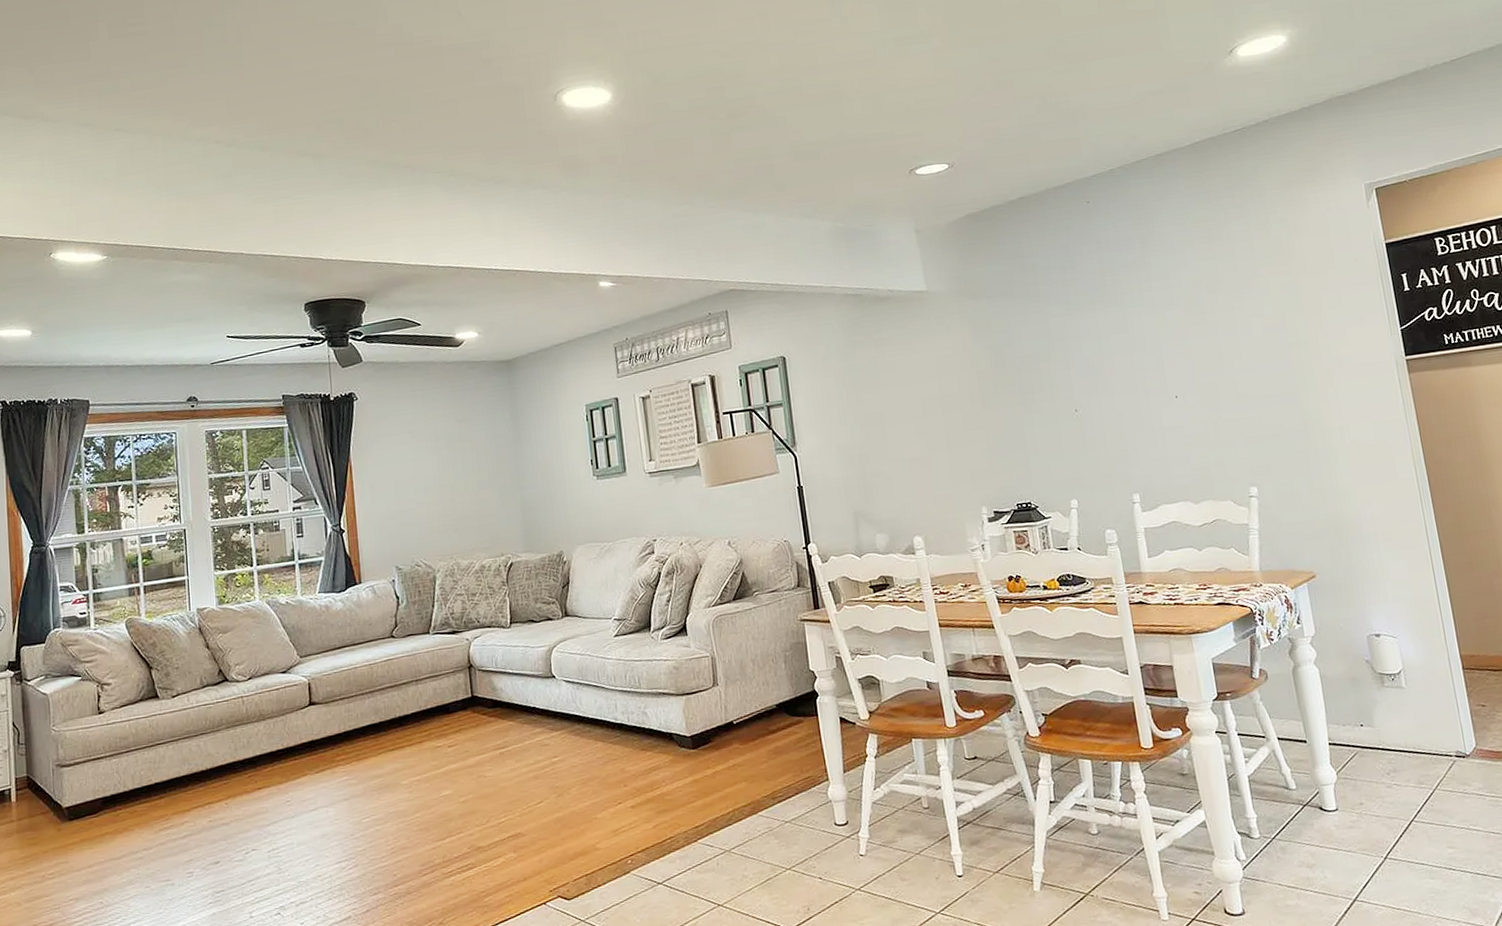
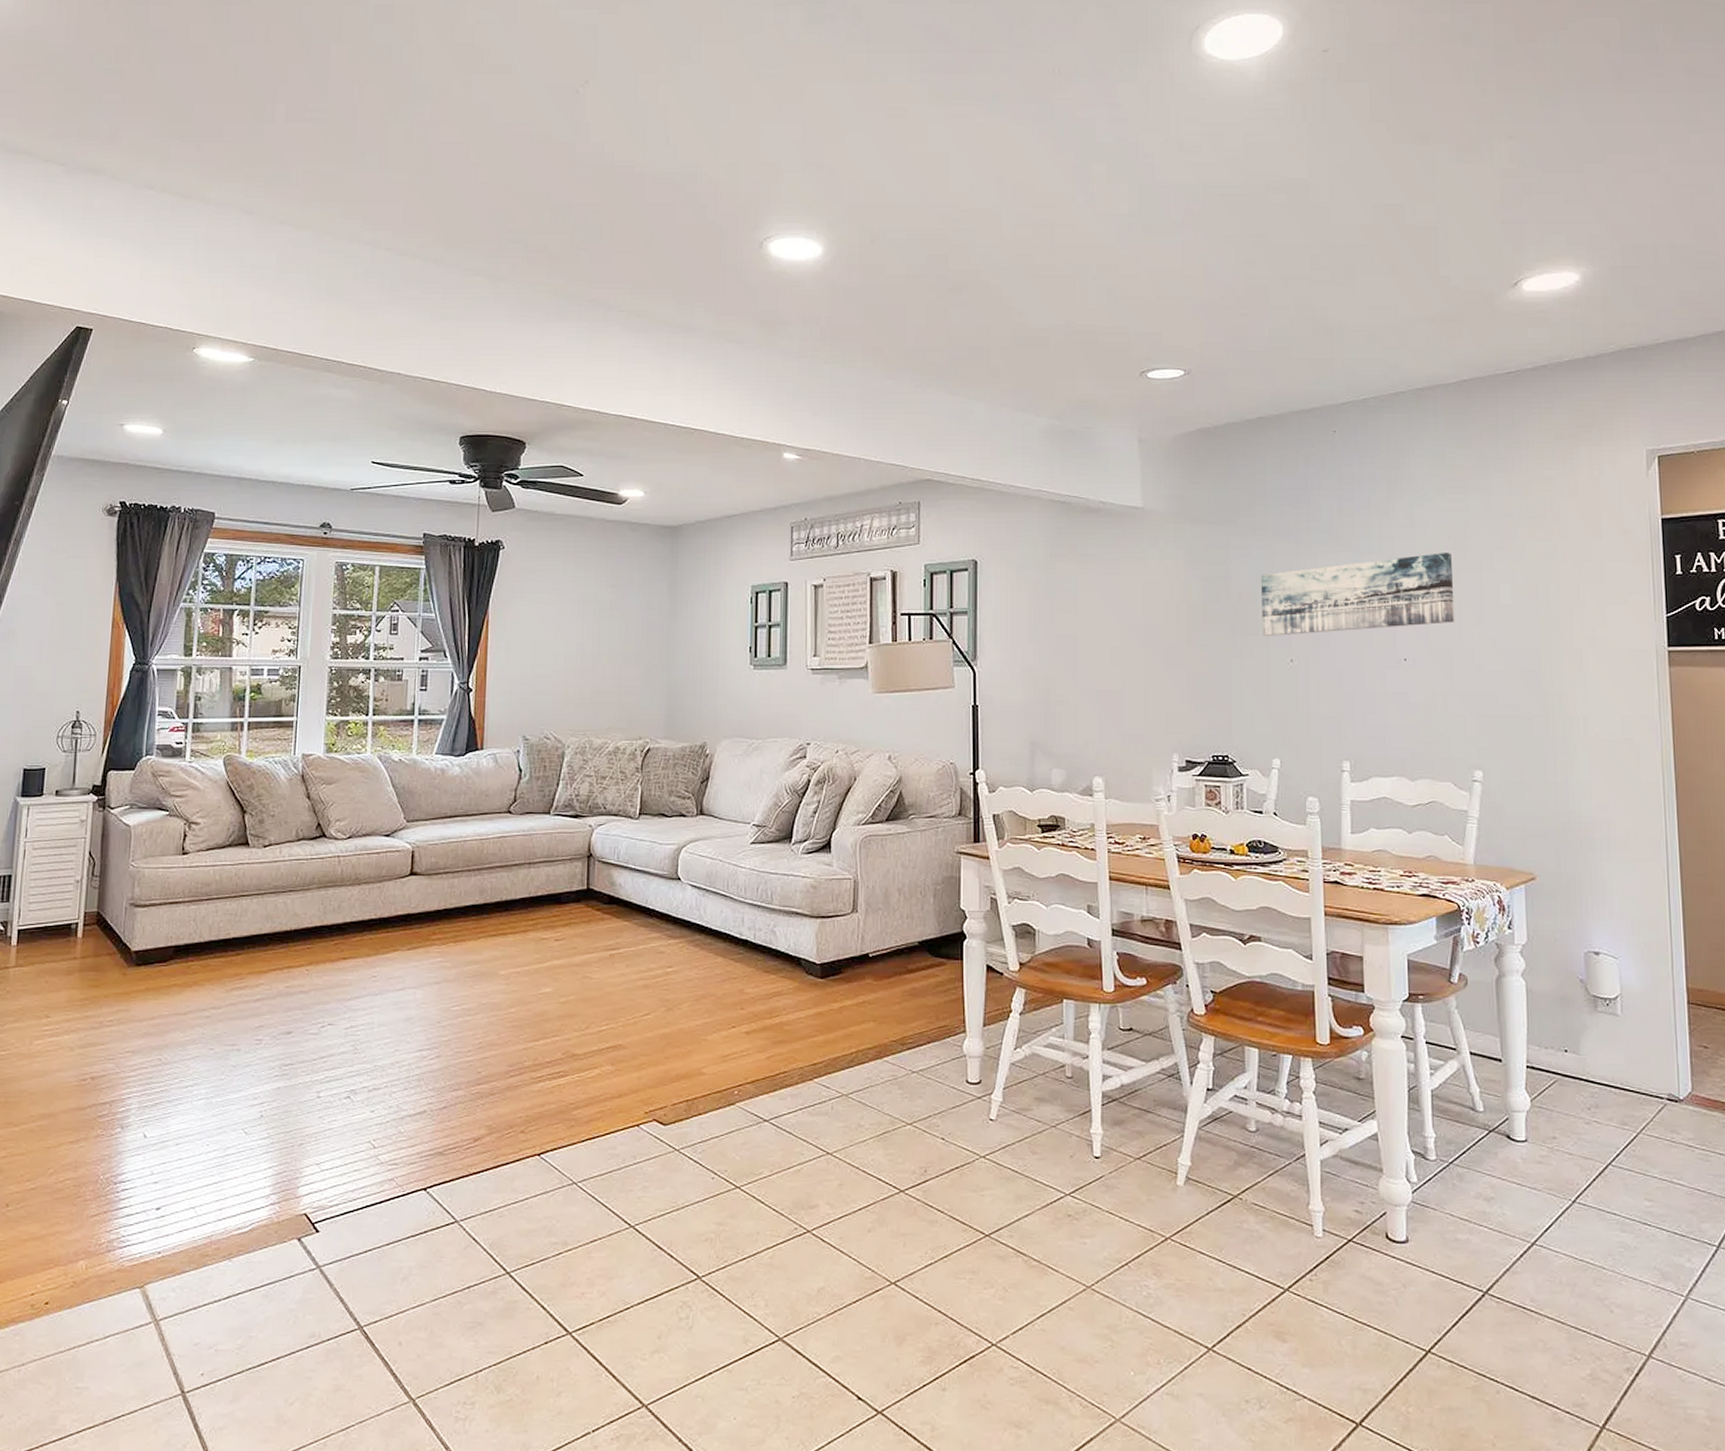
wall art: none [1040,297,1216,392] -> present [1261,553,1455,636]

